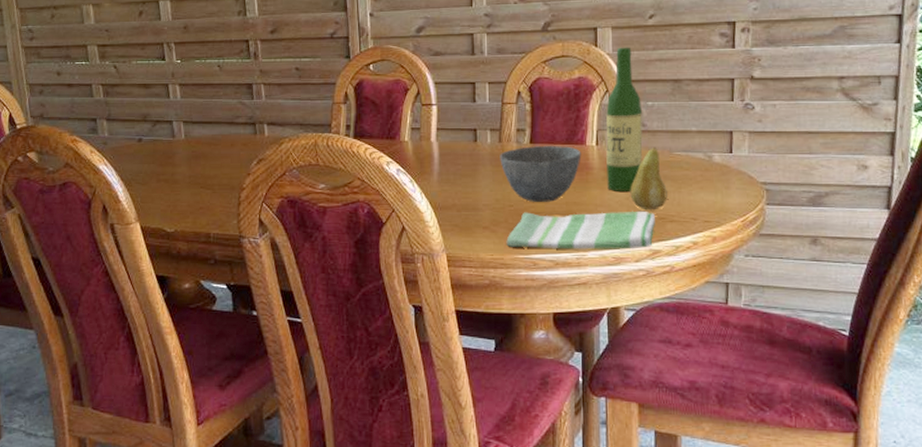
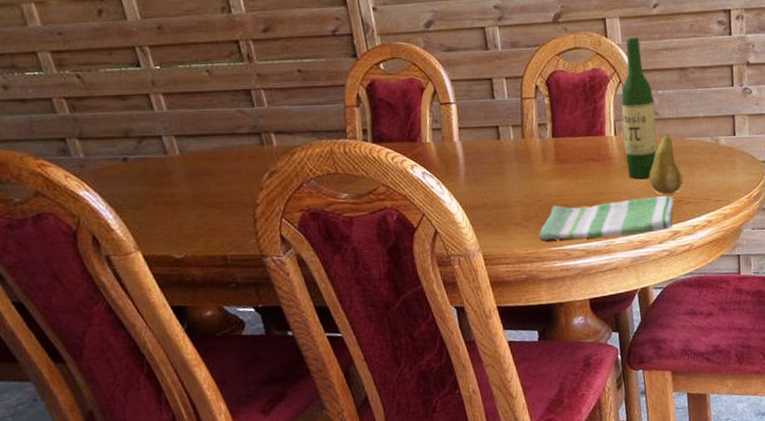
bowl: present [500,145,581,202] -> none [524,138,602,195]

